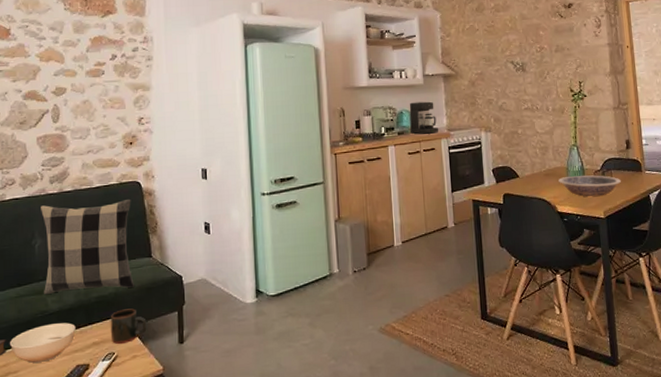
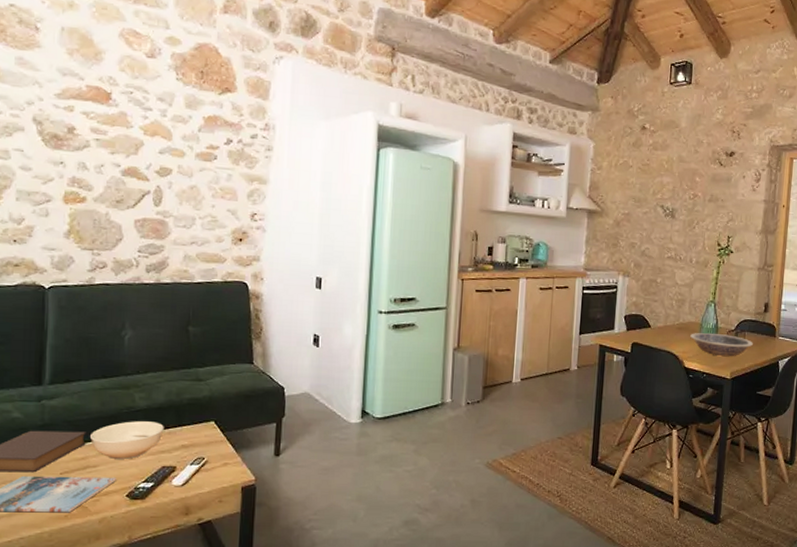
pillow: present [41,199,134,295] -> none [131,295,236,393]
mug: present [110,308,147,344] -> none [201,414,242,449]
coffee maker: present [409,101,439,134] -> none [545,235,576,271]

